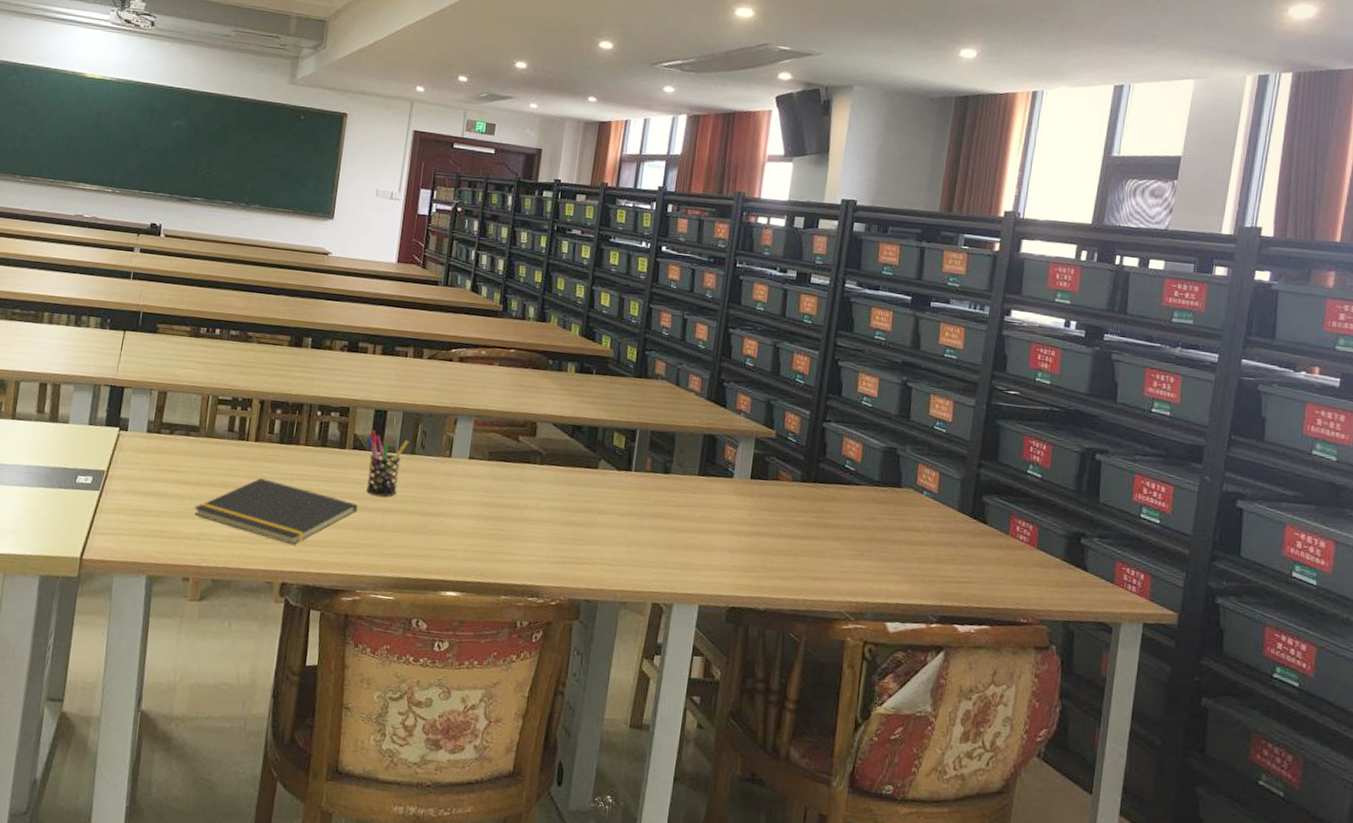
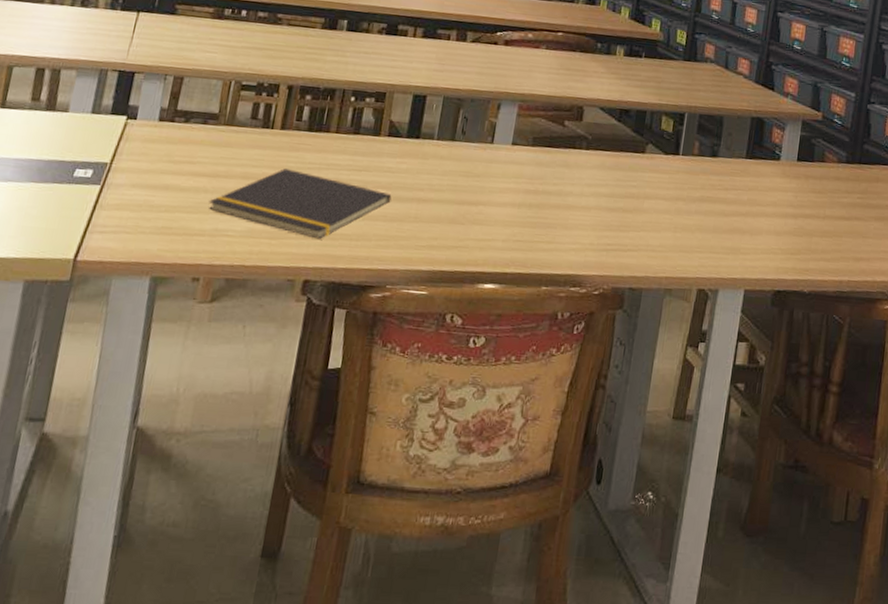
pen holder: present [366,430,409,497] -> none [401,116,449,186]

